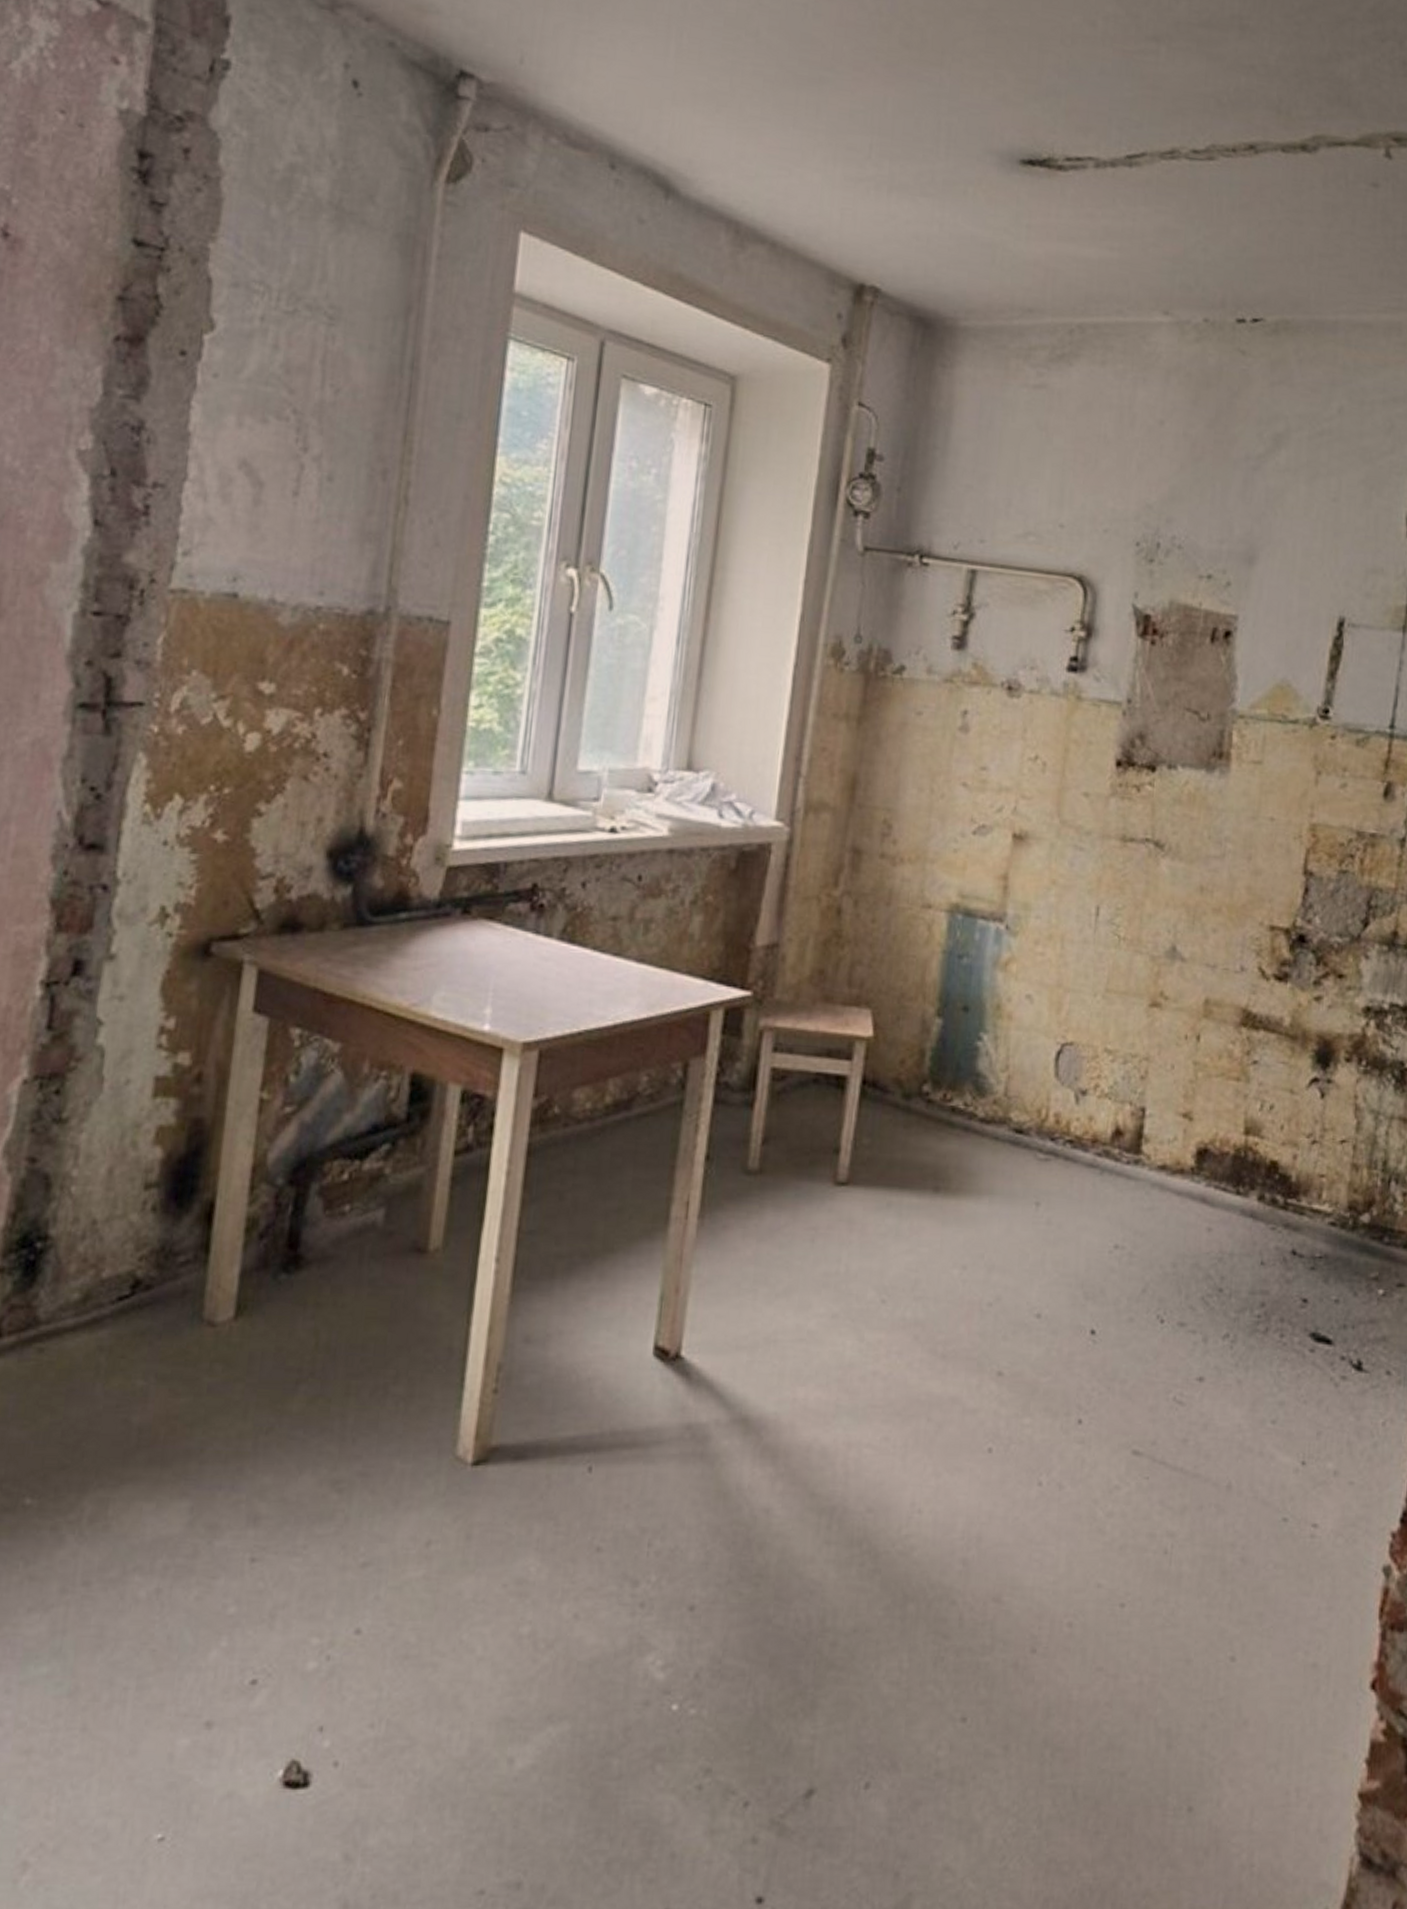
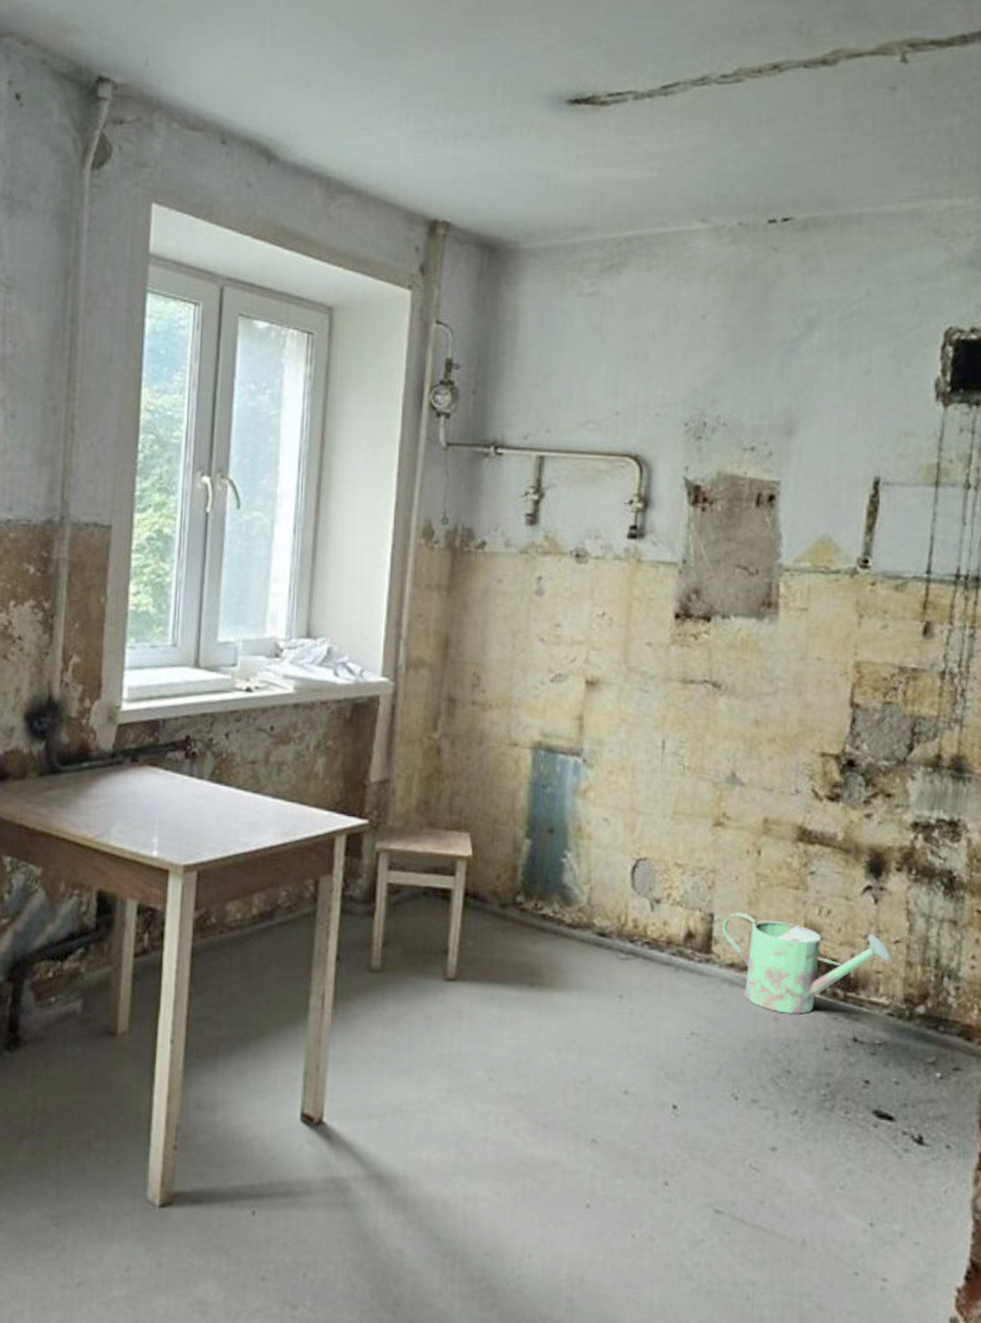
watering can: none [1154,1106,1335,1225] -> present [722,912,890,1015]

